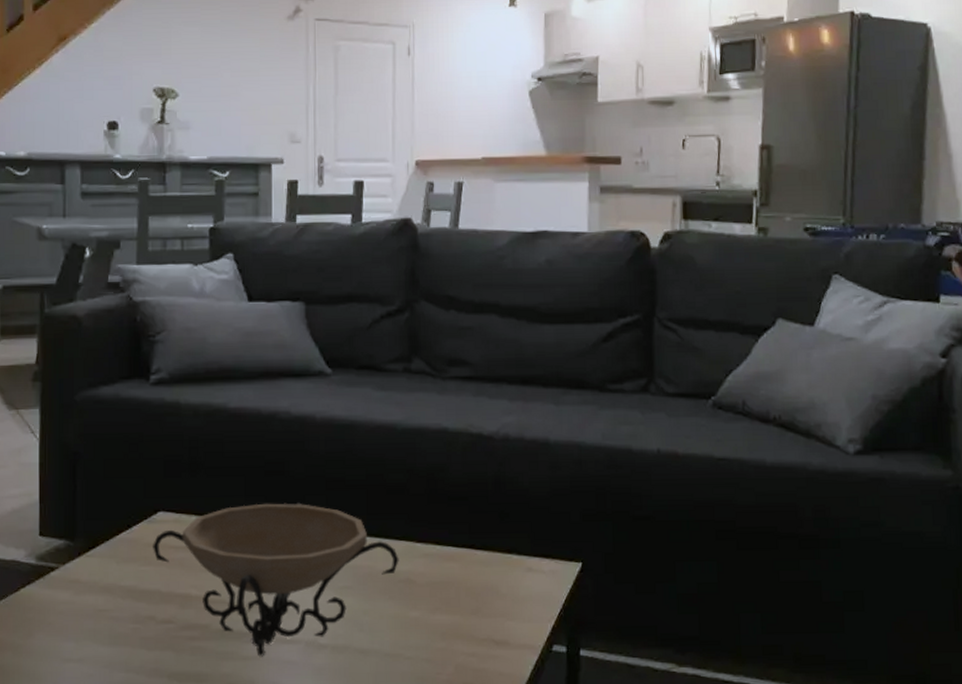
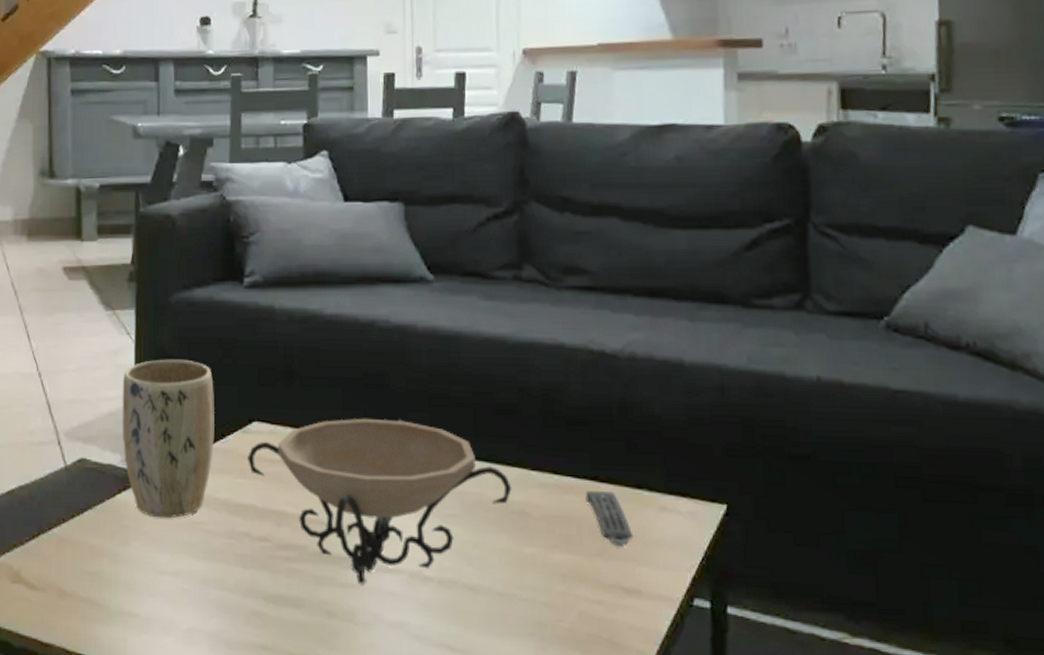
plant pot: none [26,455,120,609] -> present [122,359,214,519]
remote control: none [463,557,504,606] -> present [585,491,634,548]

